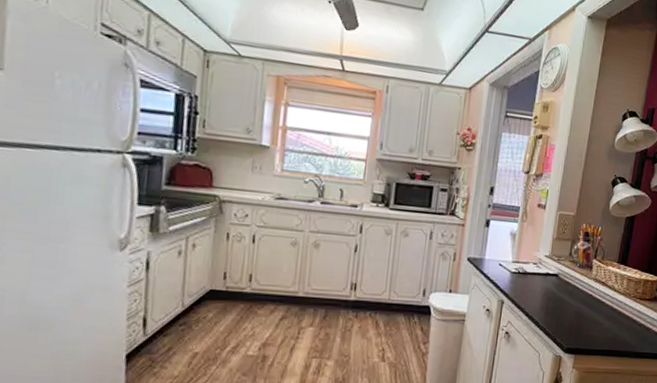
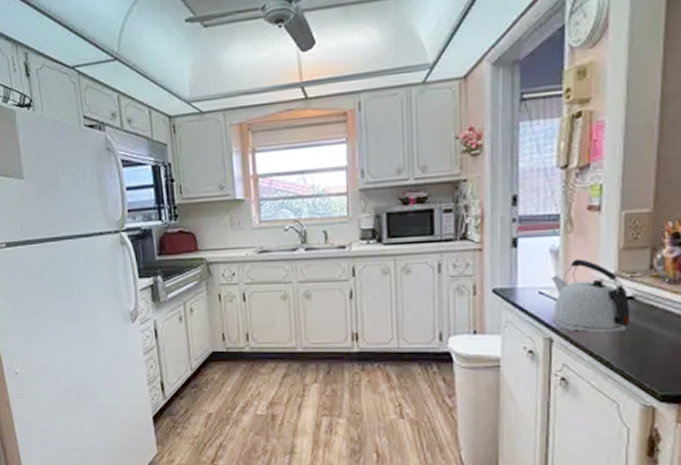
kettle: none [506,242,555,299] -> present [550,259,630,332]

